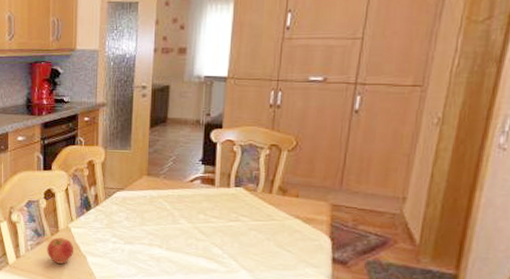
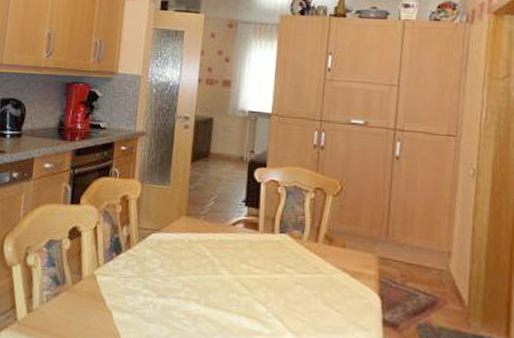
apple: present [47,237,74,264] -> none [65,287,99,322]

